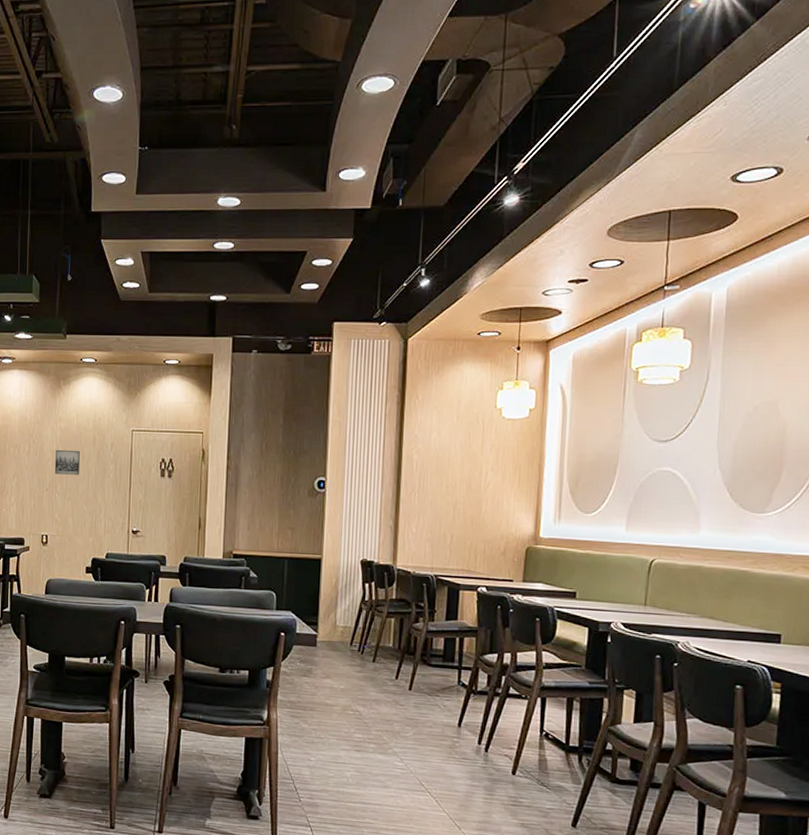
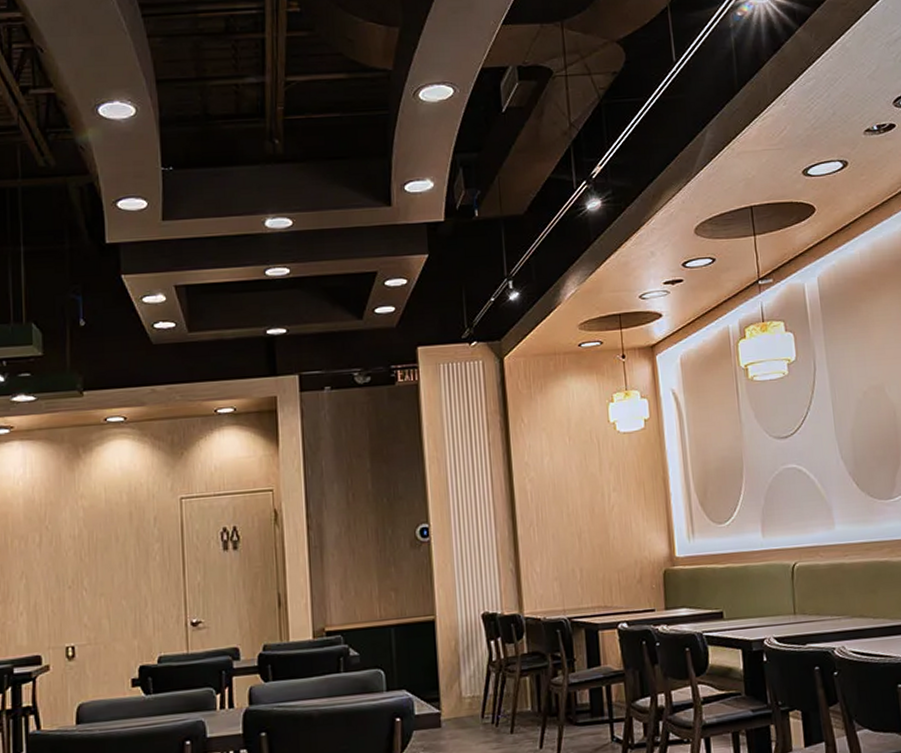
wall art: present [54,449,80,475] -> none [77,531,113,566]

